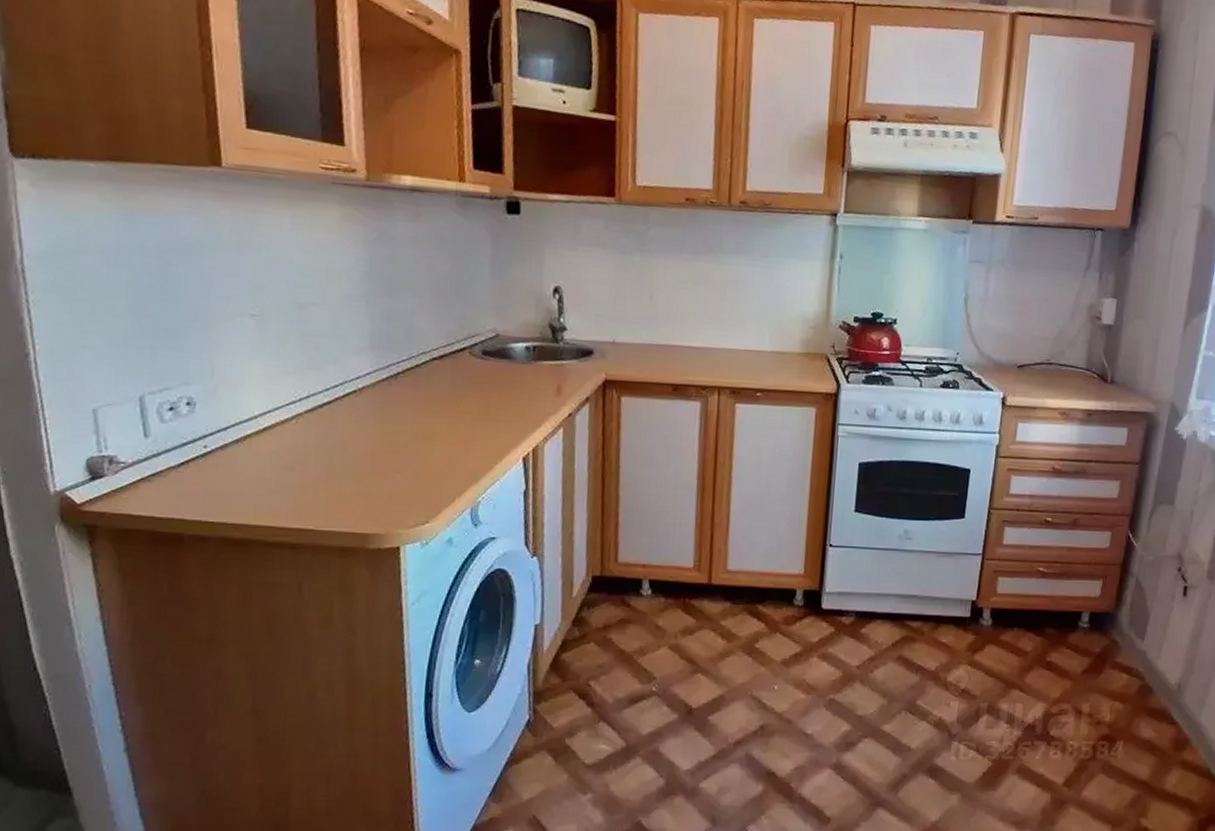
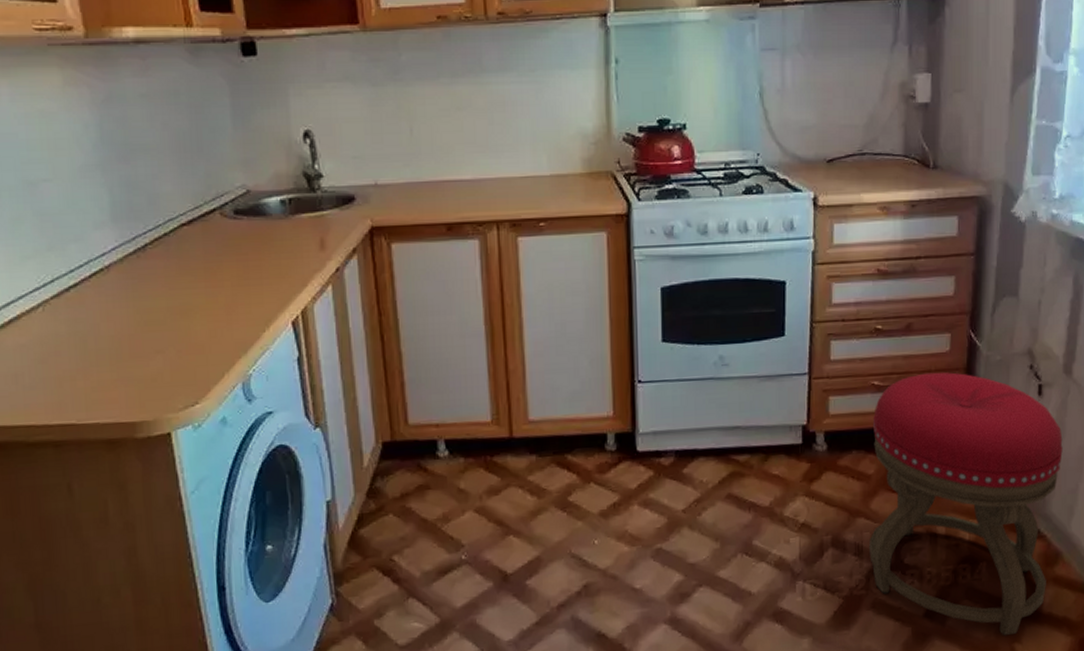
stool: none [1020,565,1201,810] -> present [869,372,1063,636]

